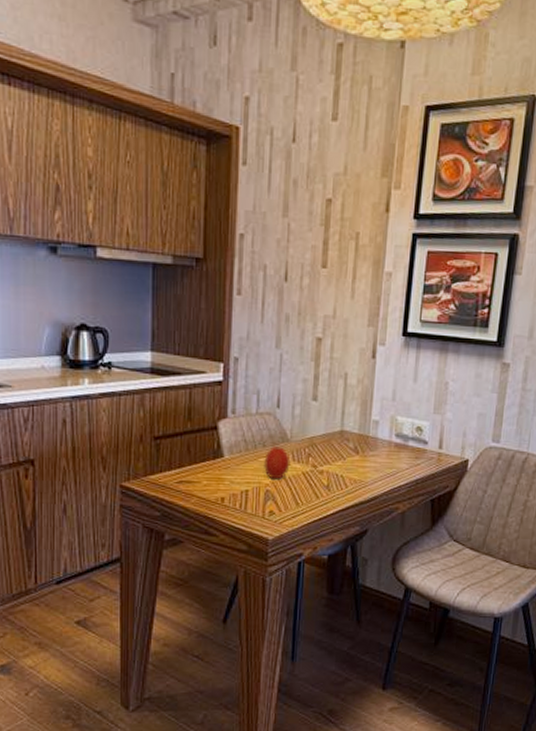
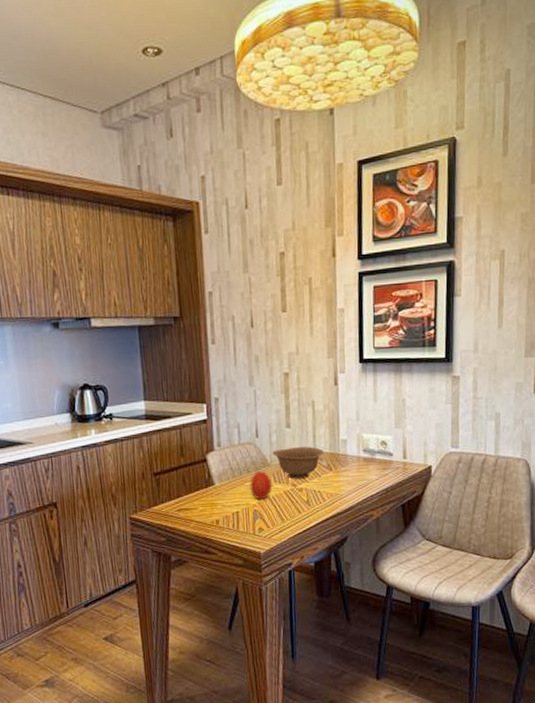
bowl: none [293,423,352,460] -> present [272,446,324,479]

